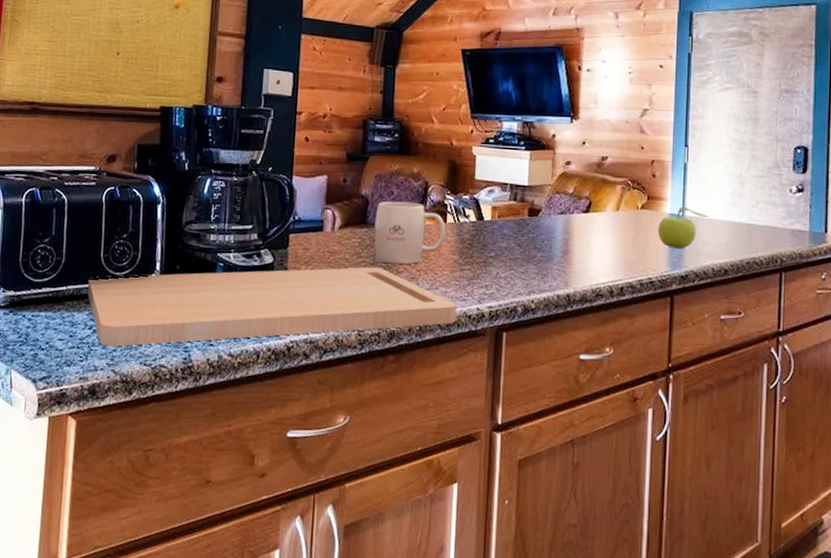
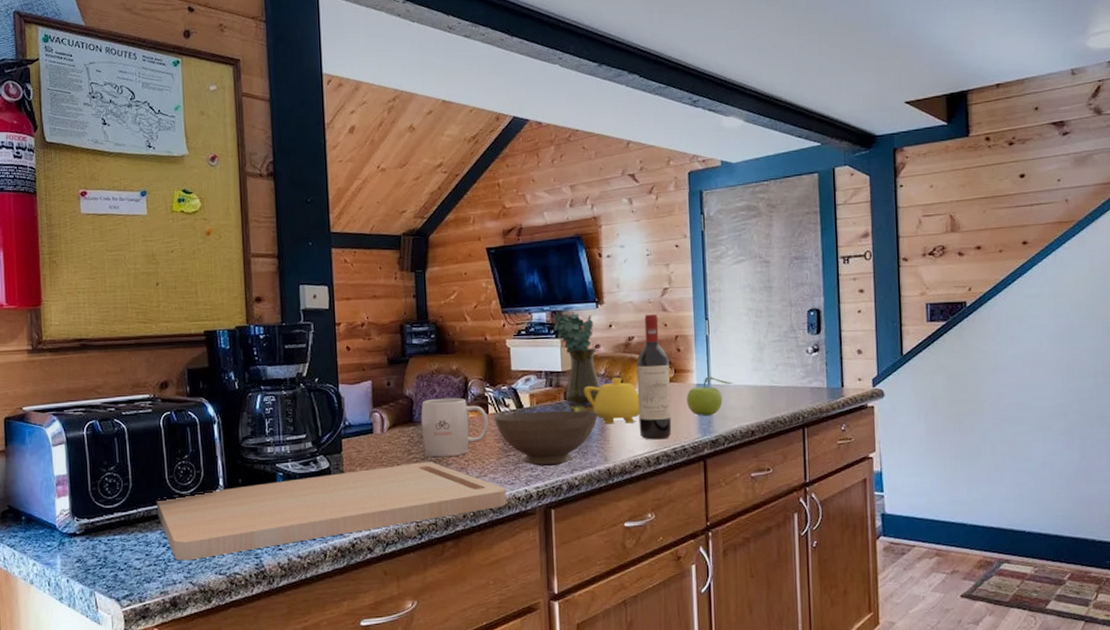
bowl: none [451,225,563,286] -> present [494,410,598,467]
vase: none [523,117,568,234] -> present [553,307,601,414]
teapot: none [549,198,608,249] -> present [583,377,640,424]
wine bottle: none [604,135,643,269] -> present [636,314,672,440]

